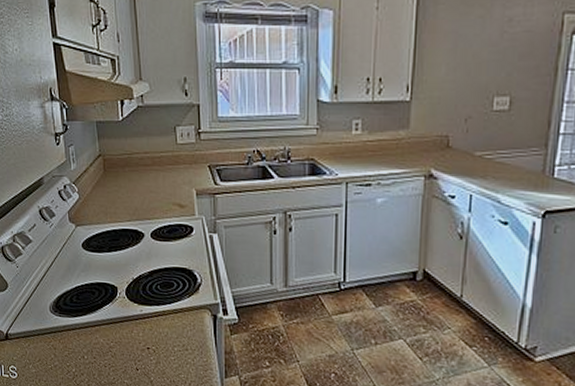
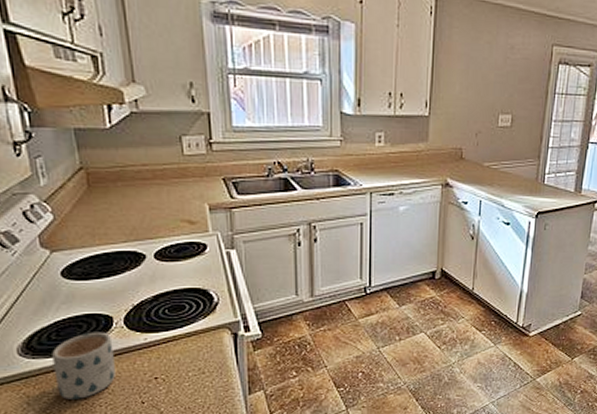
mug: none [73,299,117,358] -> present [52,332,116,400]

